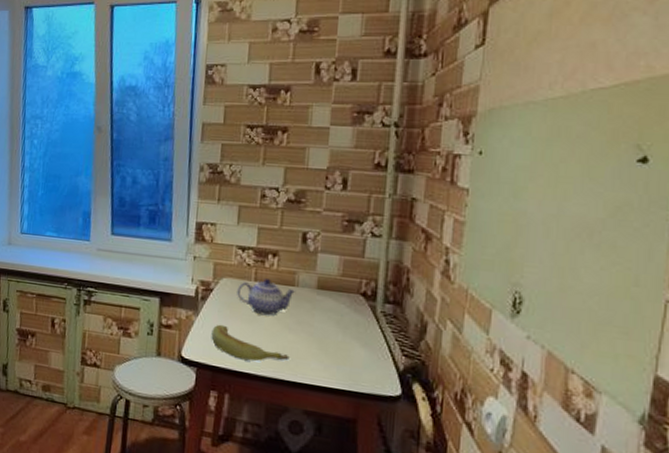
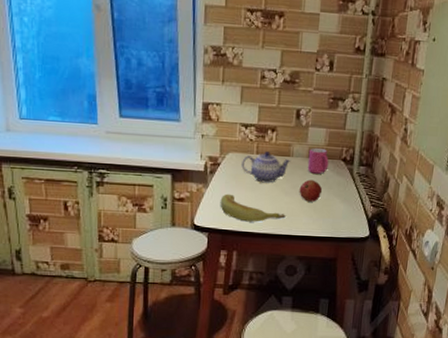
fruit: none [306,315,335,344] -> present [299,179,322,202]
mug: none [316,277,344,310] -> present [307,147,329,174]

